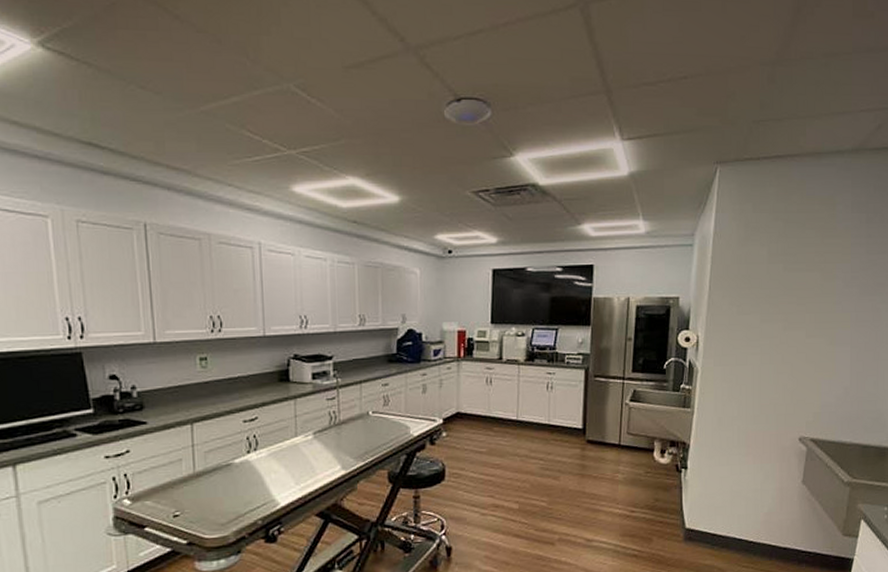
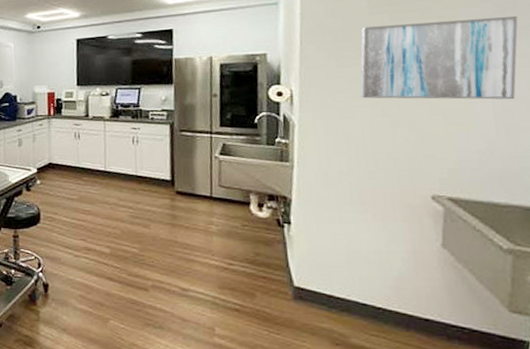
wall art: none [754,273,876,350] -> present [360,15,518,100]

